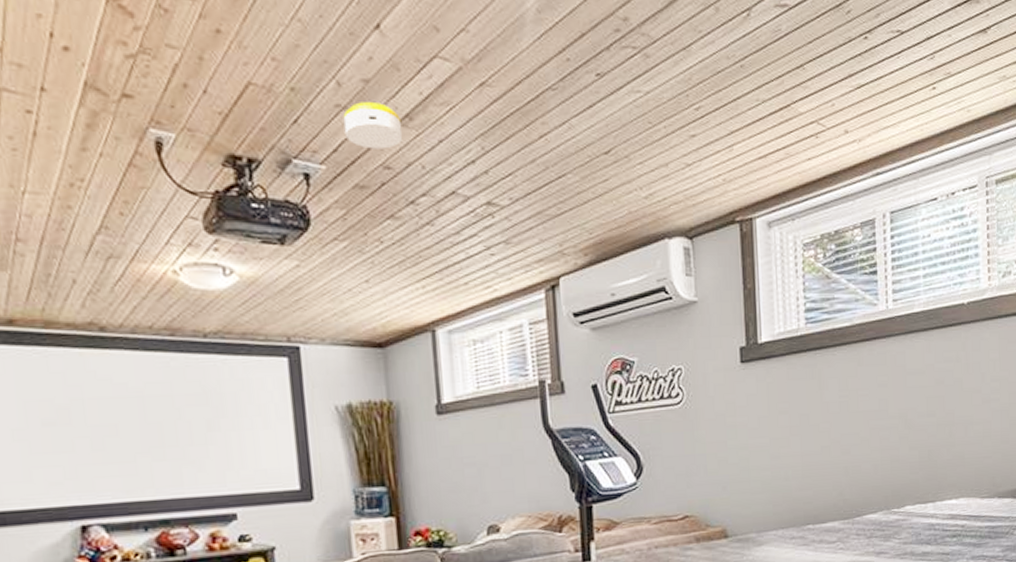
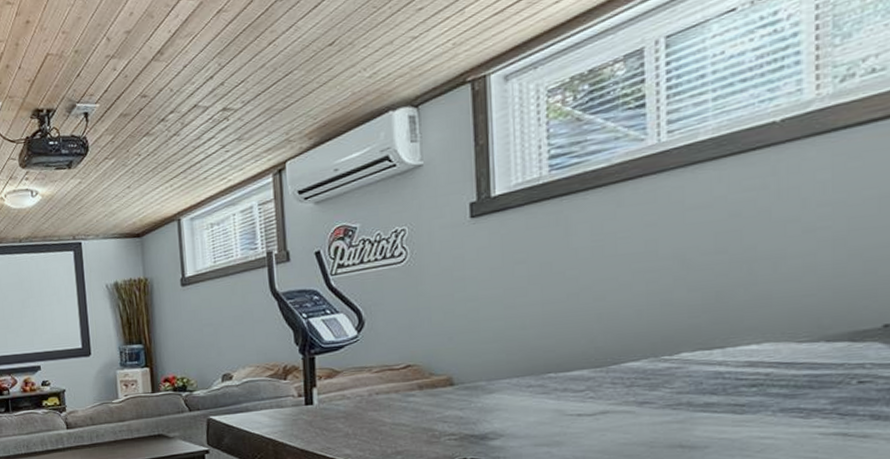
smoke detector: present [343,102,403,149] -> none [111,46,156,85]

